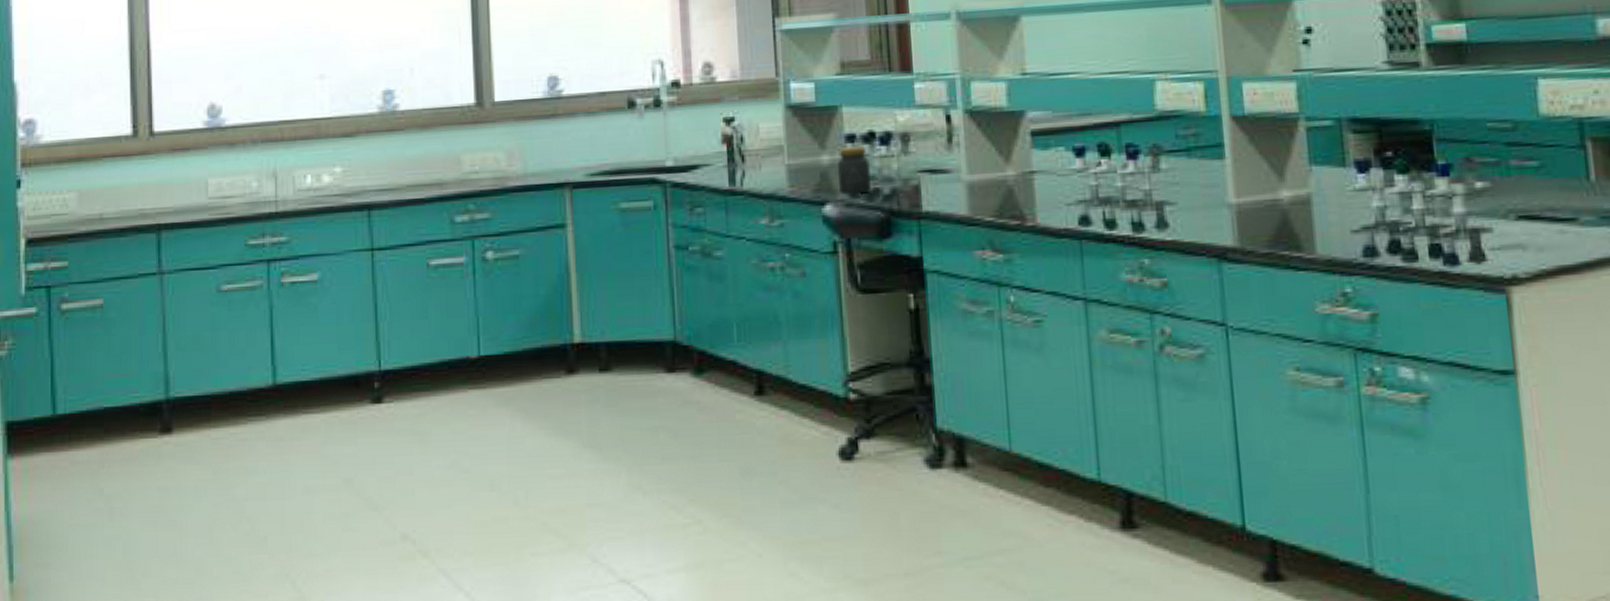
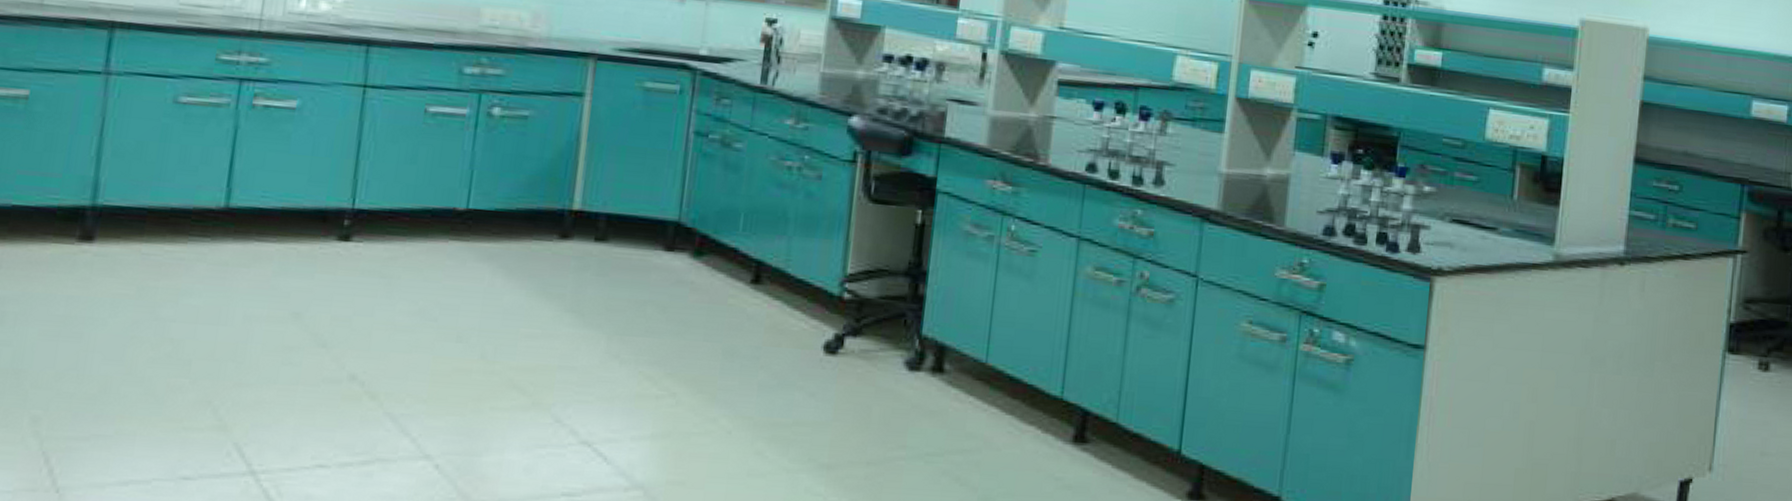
jar: present [836,145,872,195] -> none [868,66,904,112]

